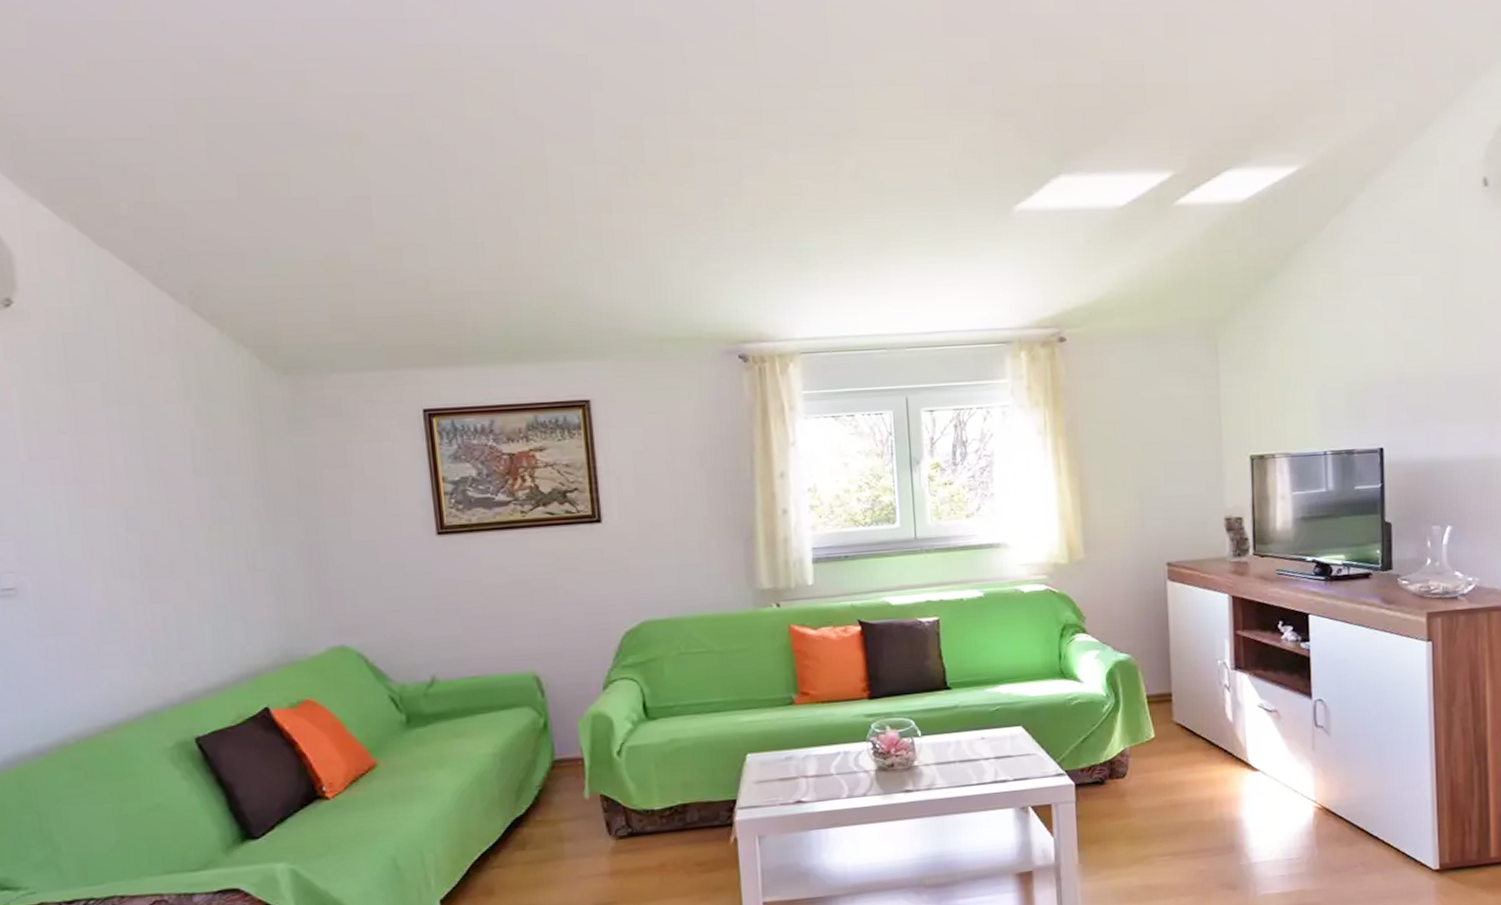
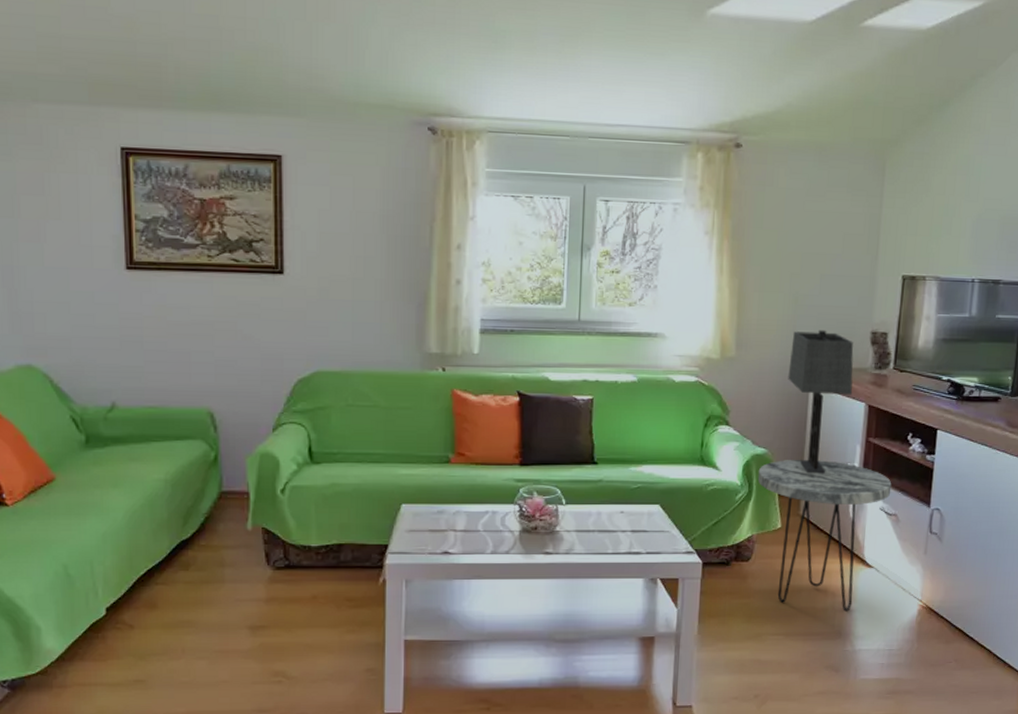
side table: none [1123,660,1268,822] -> present [757,460,892,612]
table lamp: none [1142,521,1214,676] -> present [788,329,854,474]

